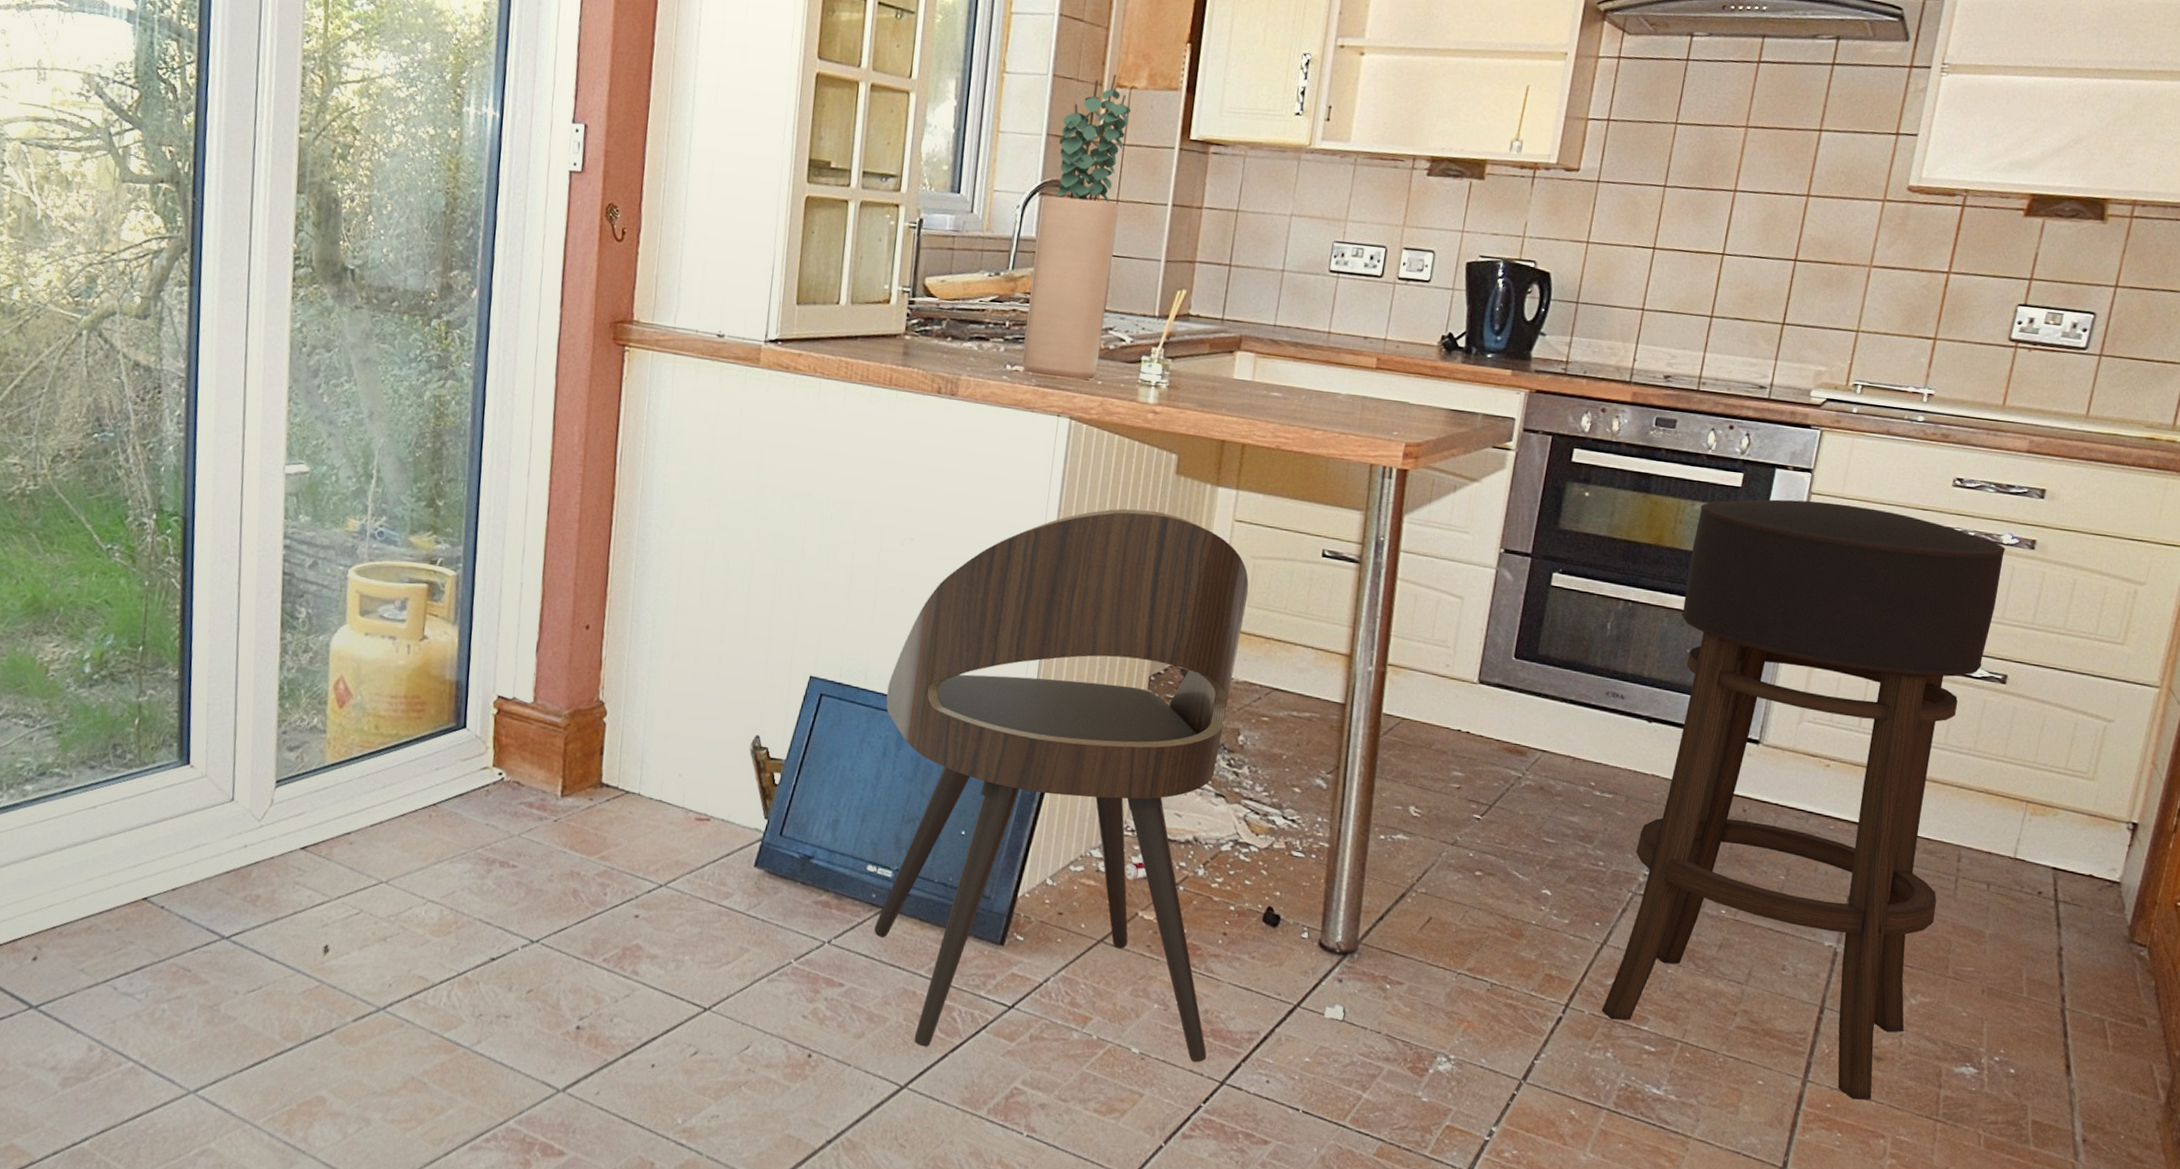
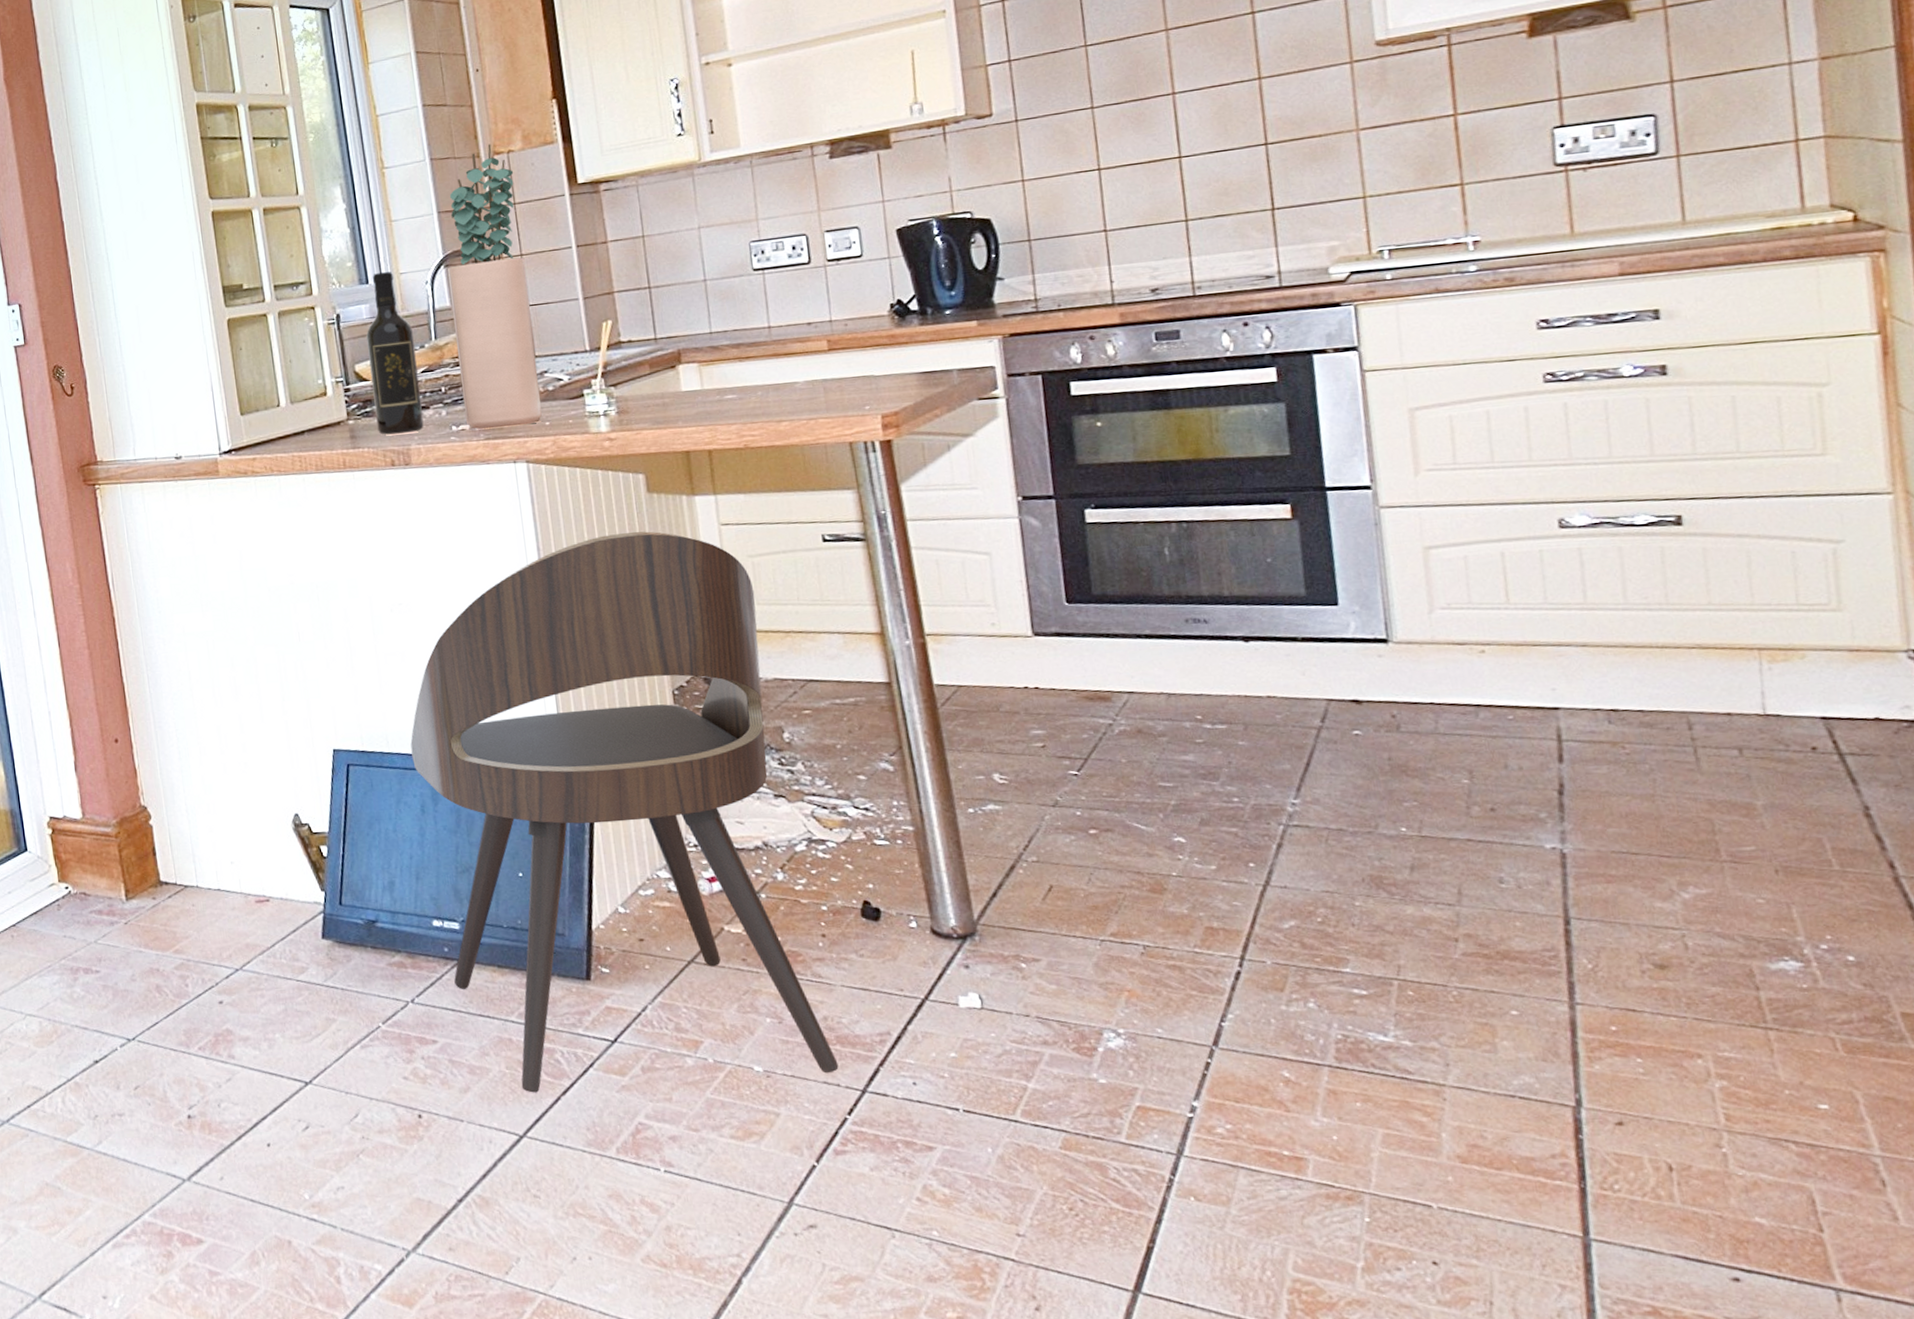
wine bottle: none [932,184,993,363] -> present [366,272,424,435]
bar stool: present [1601,499,2006,1100] -> none [1235,370,1685,1017]

